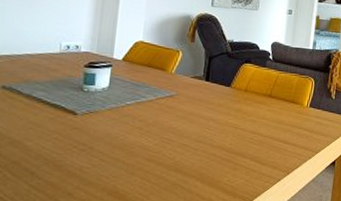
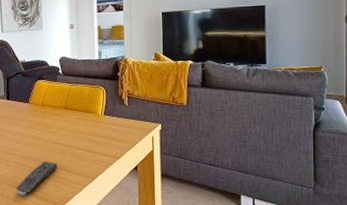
remote control: none [200,151,252,190] -> present [16,161,58,196]

